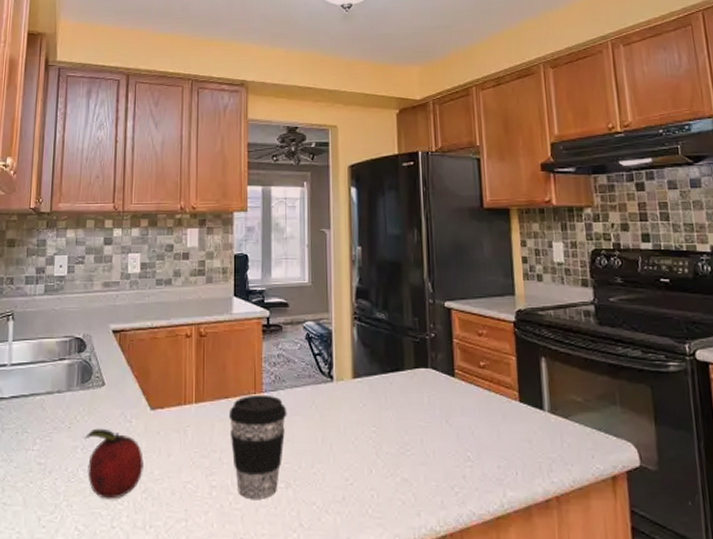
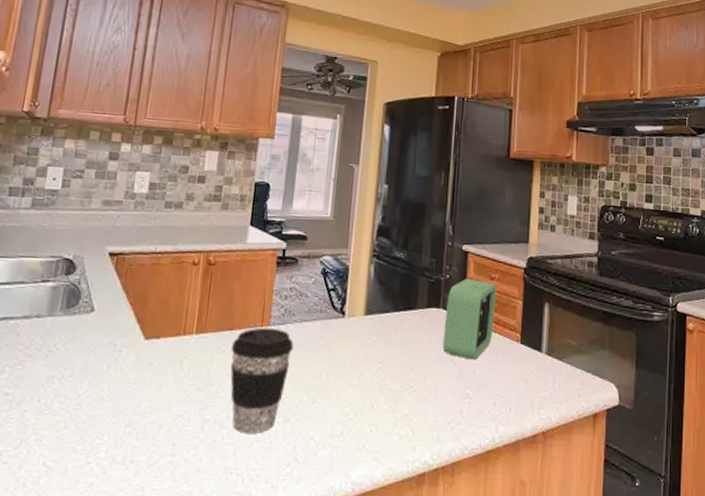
fruit: present [84,428,143,499] -> none [63,357,131,433]
alarm clock: none [435,337,488,421] -> present [443,279,497,360]

